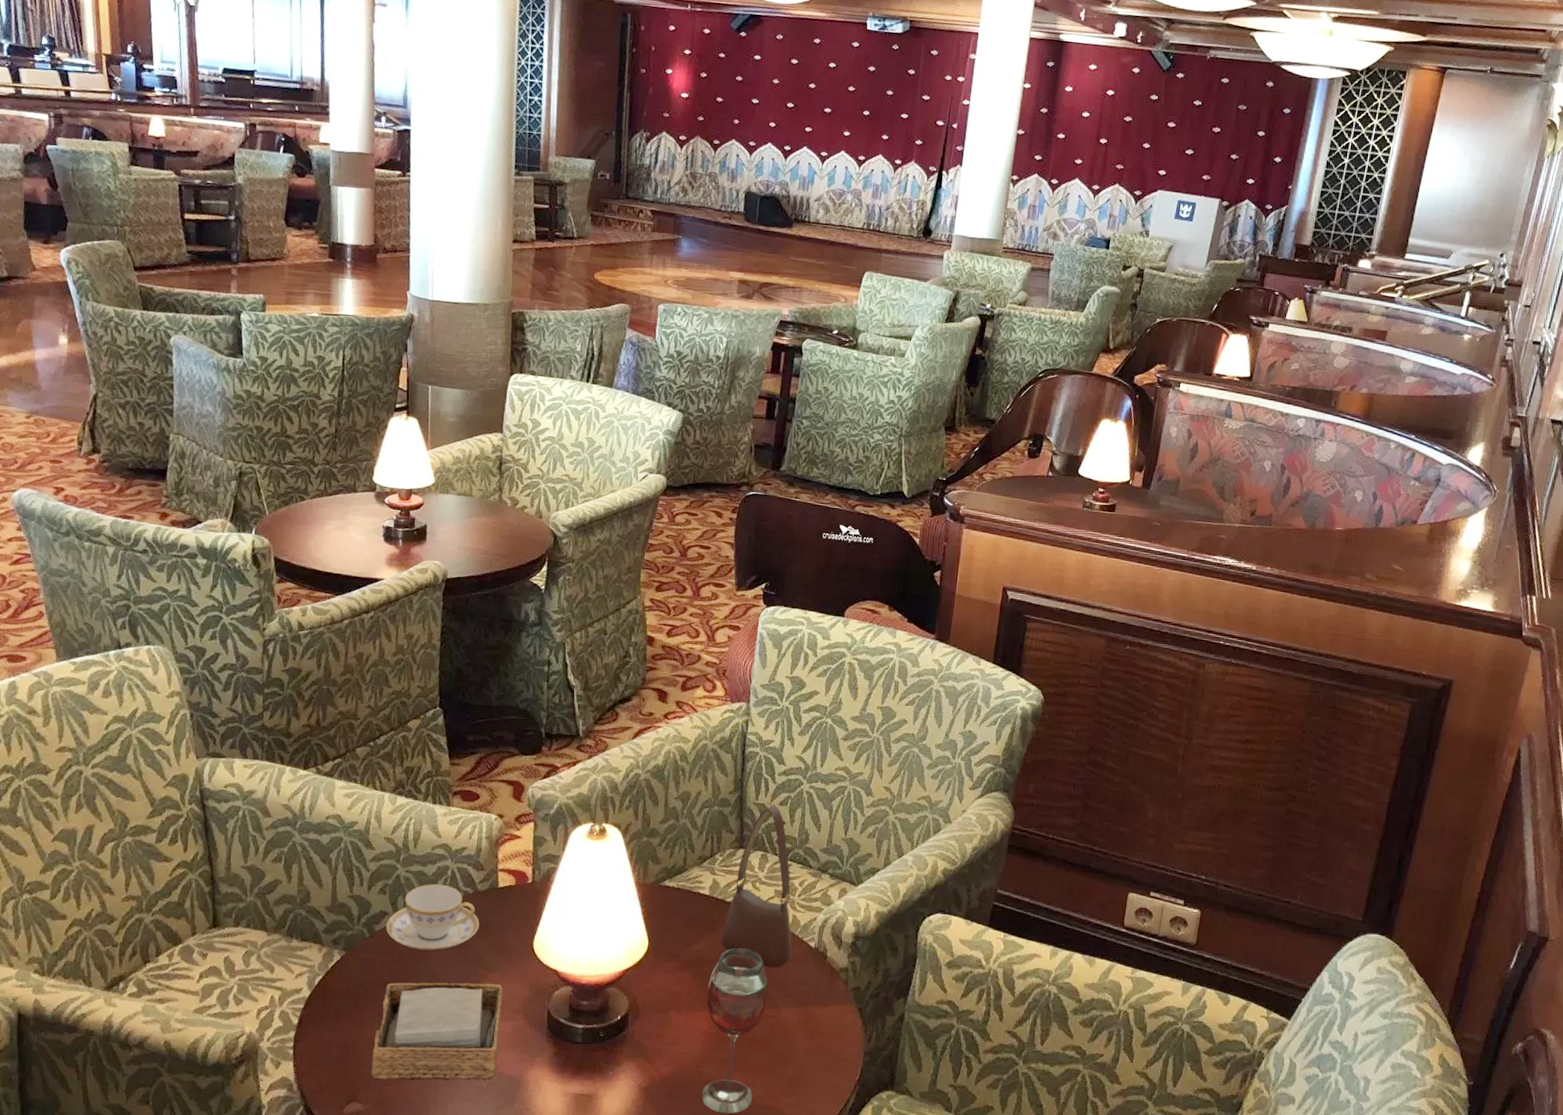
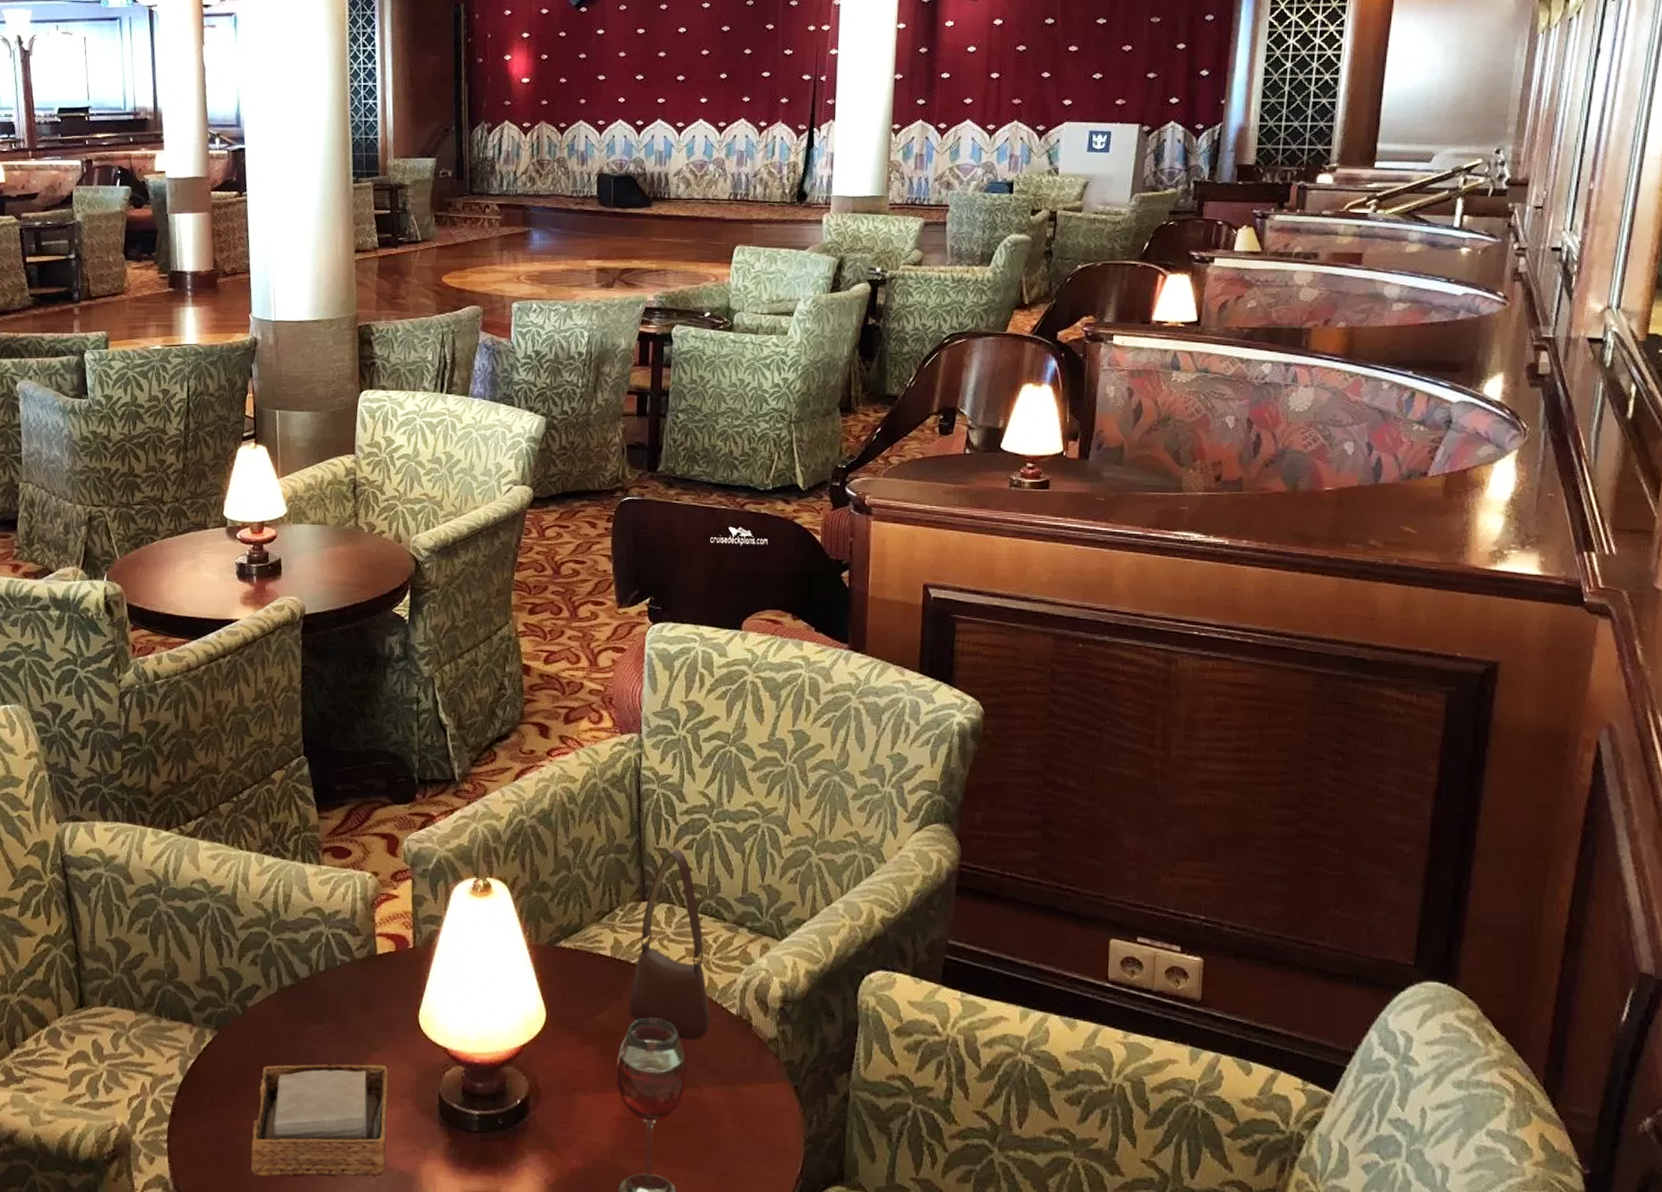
teacup: present [385,884,480,951] -> none [258,952,359,1029]

